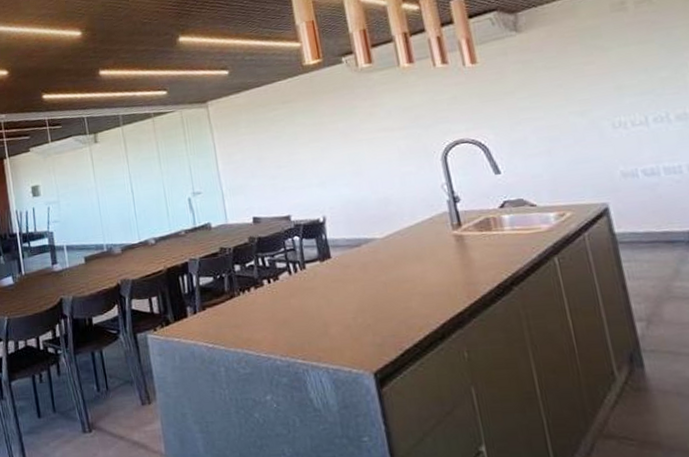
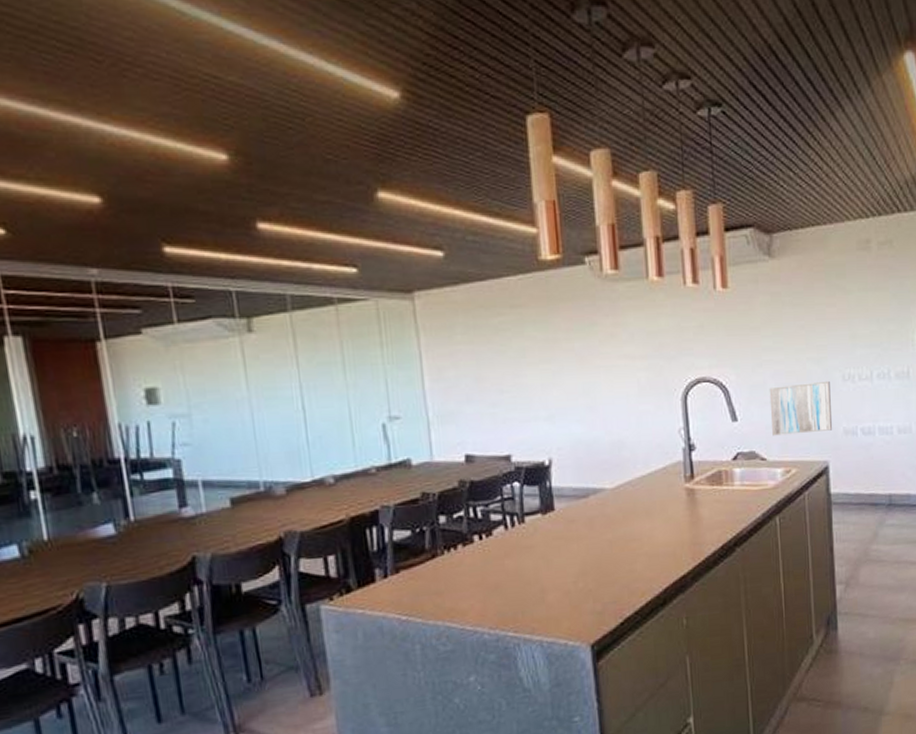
wall art: none [531,129,608,184] -> present [769,380,833,436]

